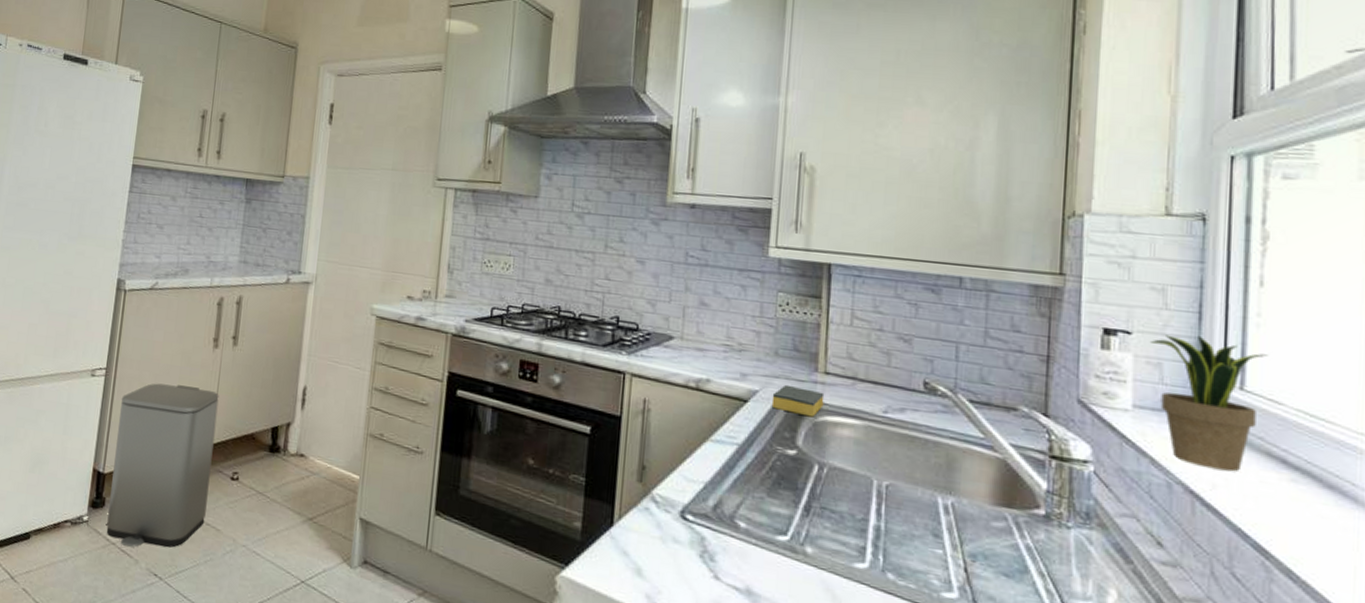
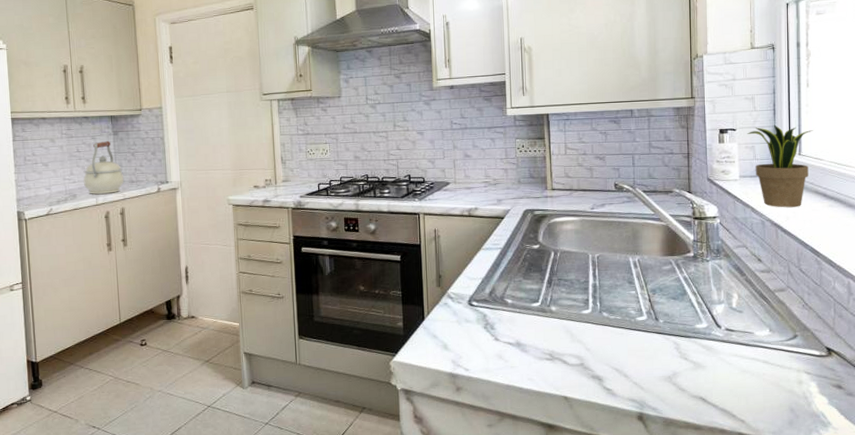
pedal bin: present [106,383,219,548] -> none [39,283,126,412]
kettle: none [199,208,249,276] -> present [83,140,125,194]
sponge: present [771,384,825,417] -> none [519,202,553,221]

